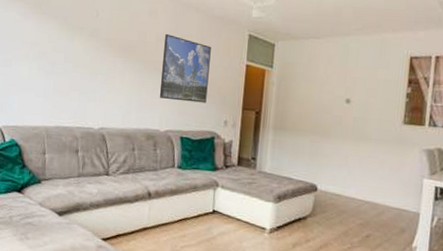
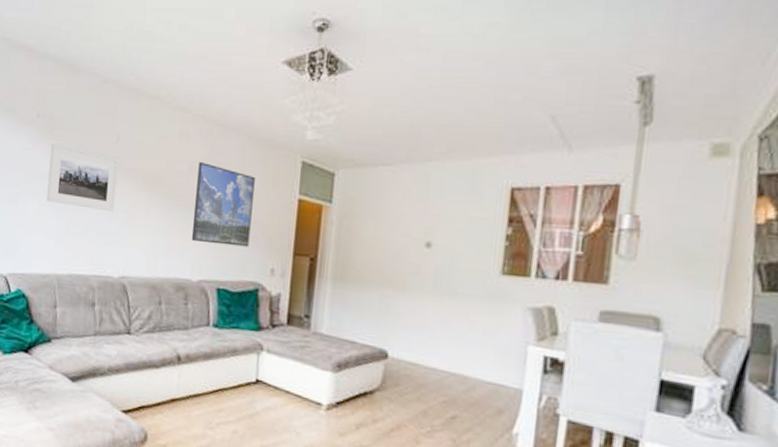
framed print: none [36,16,98,75] -> present [47,142,119,212]

